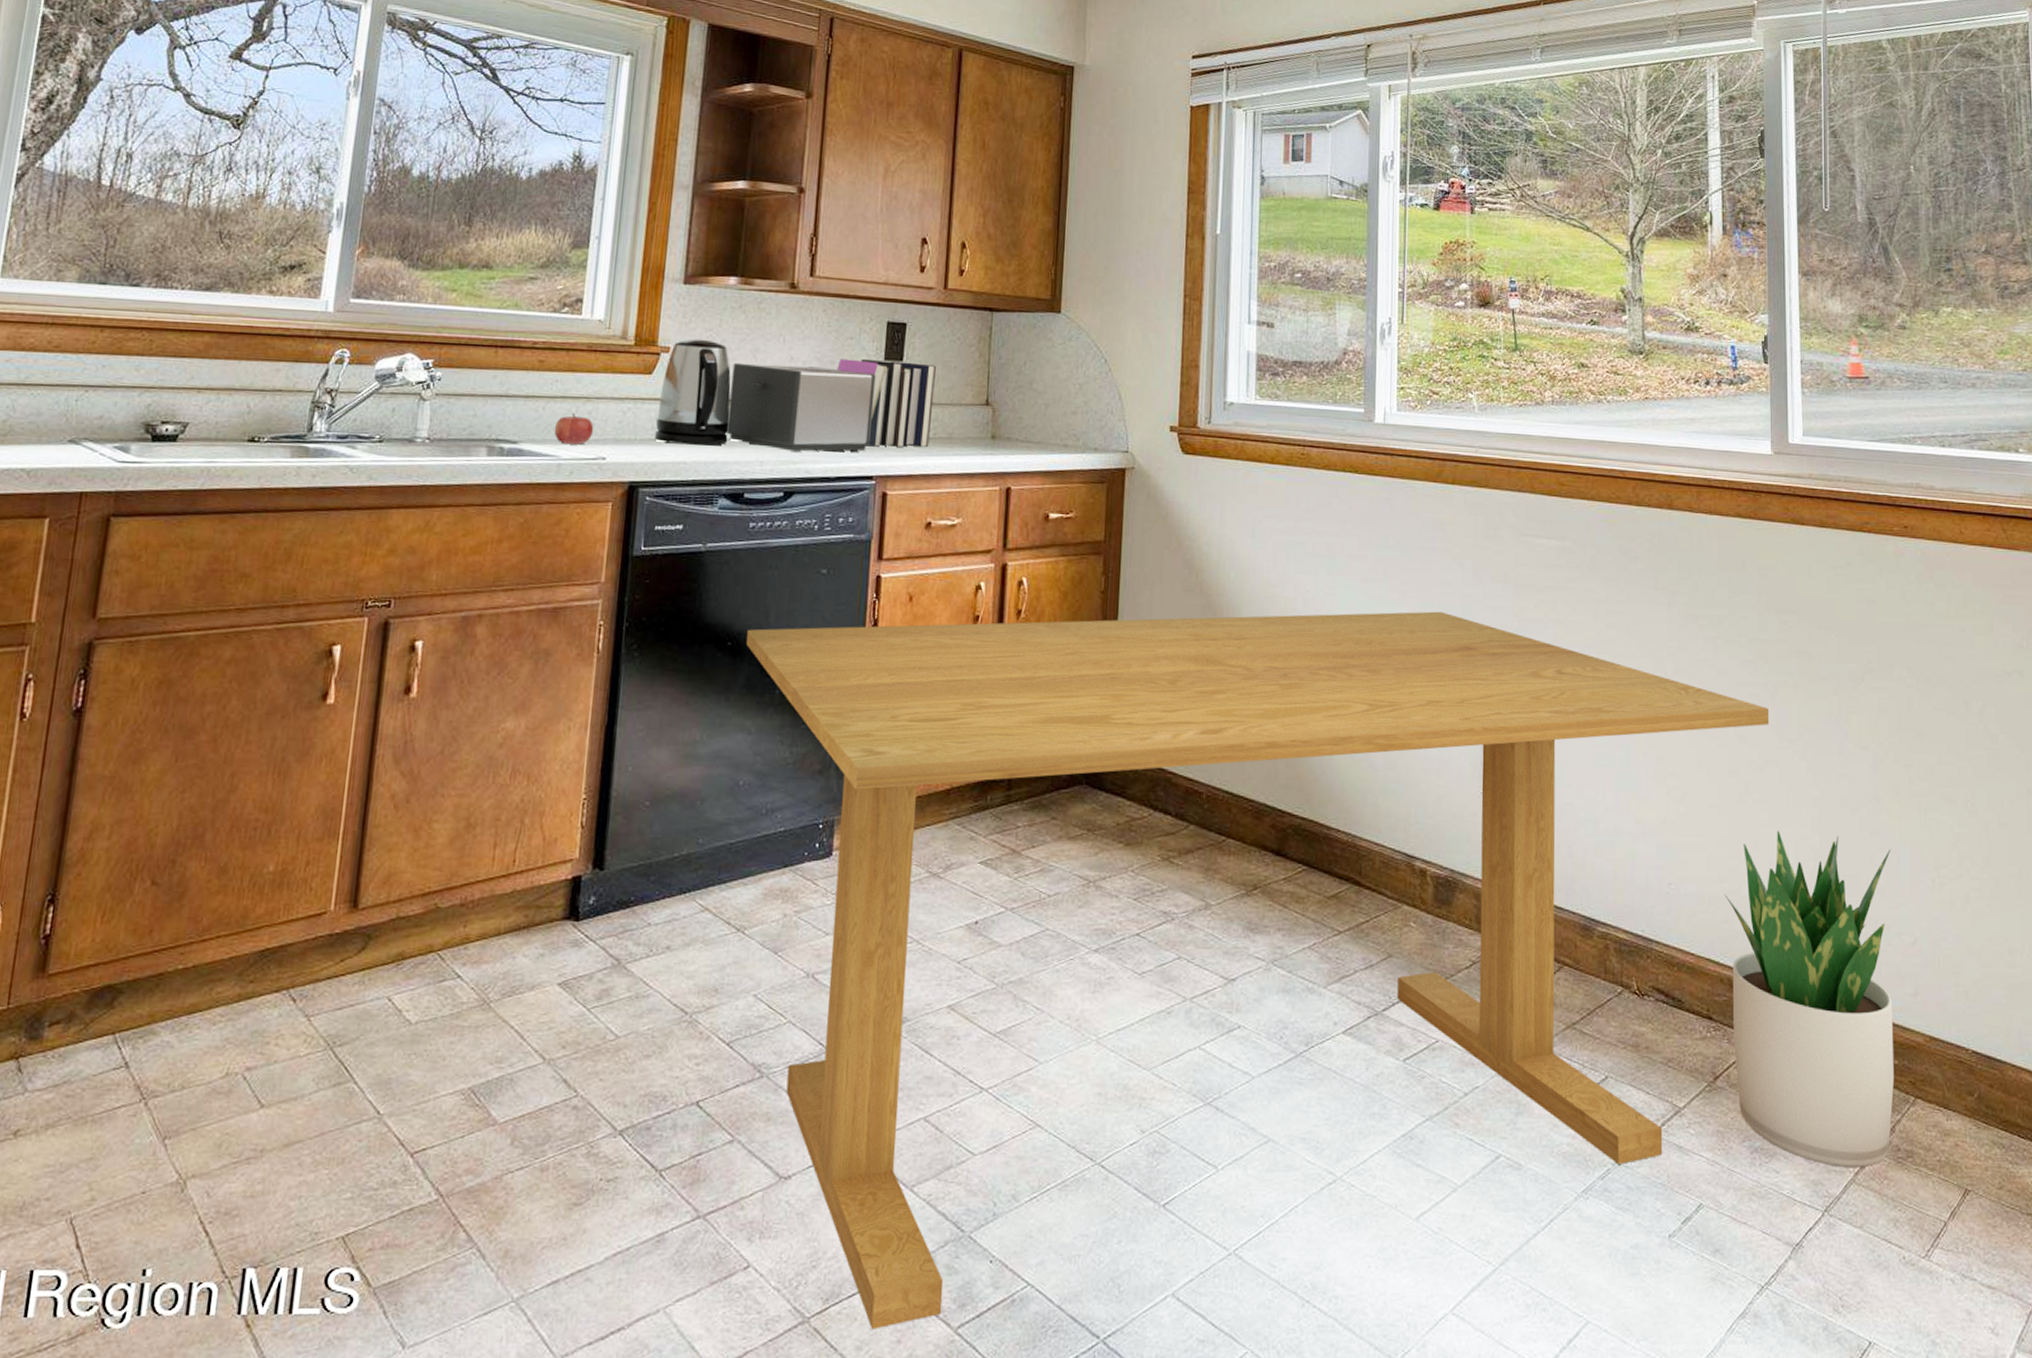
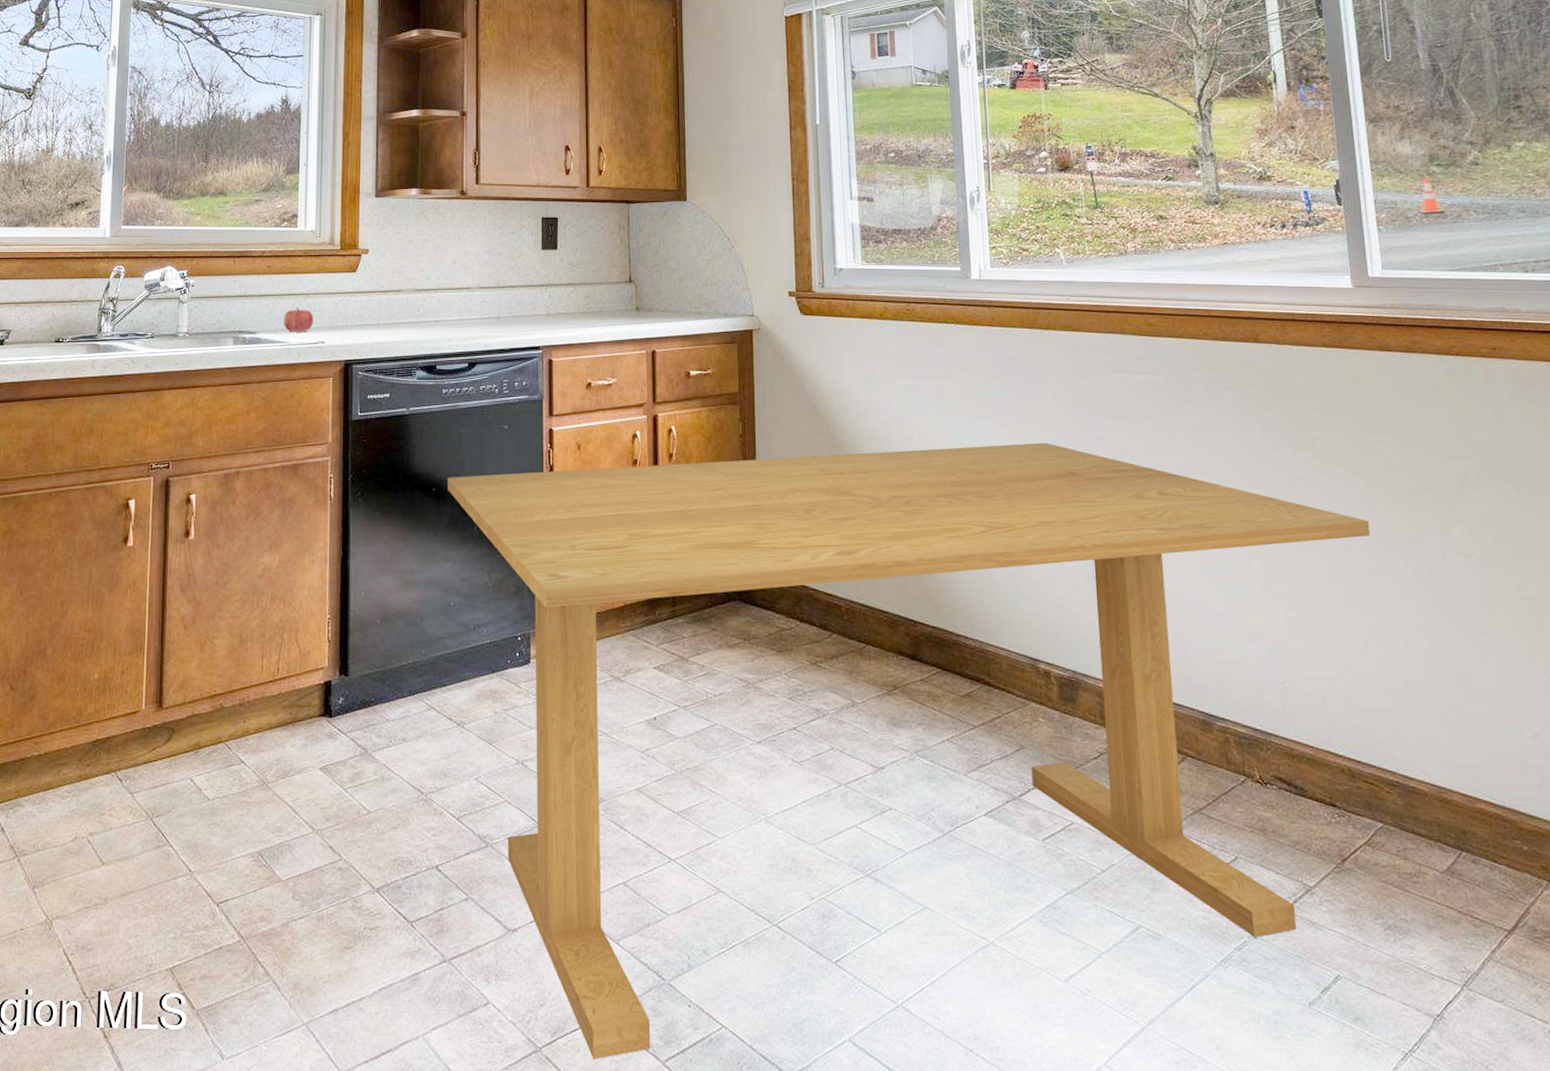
kettle: present [654,338,731,446] -> none [361,241,420,328]
toaster: present [726,362,876,452] -> none [418,258,536,329]
books: present [837,358,936,448] -> none [504,249,585,322]
planter: present [1724,831,1895,1167] -> none [1338,633,1526,945]

